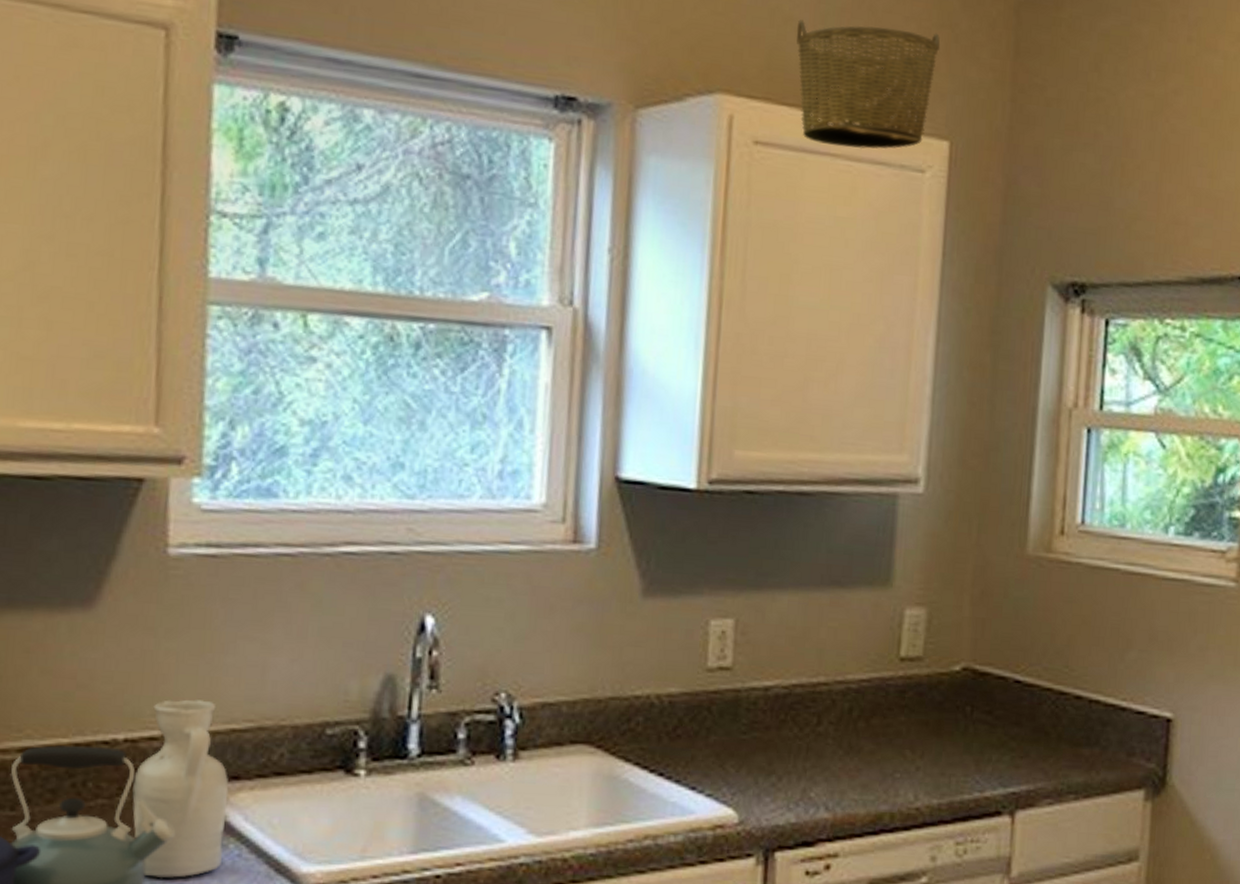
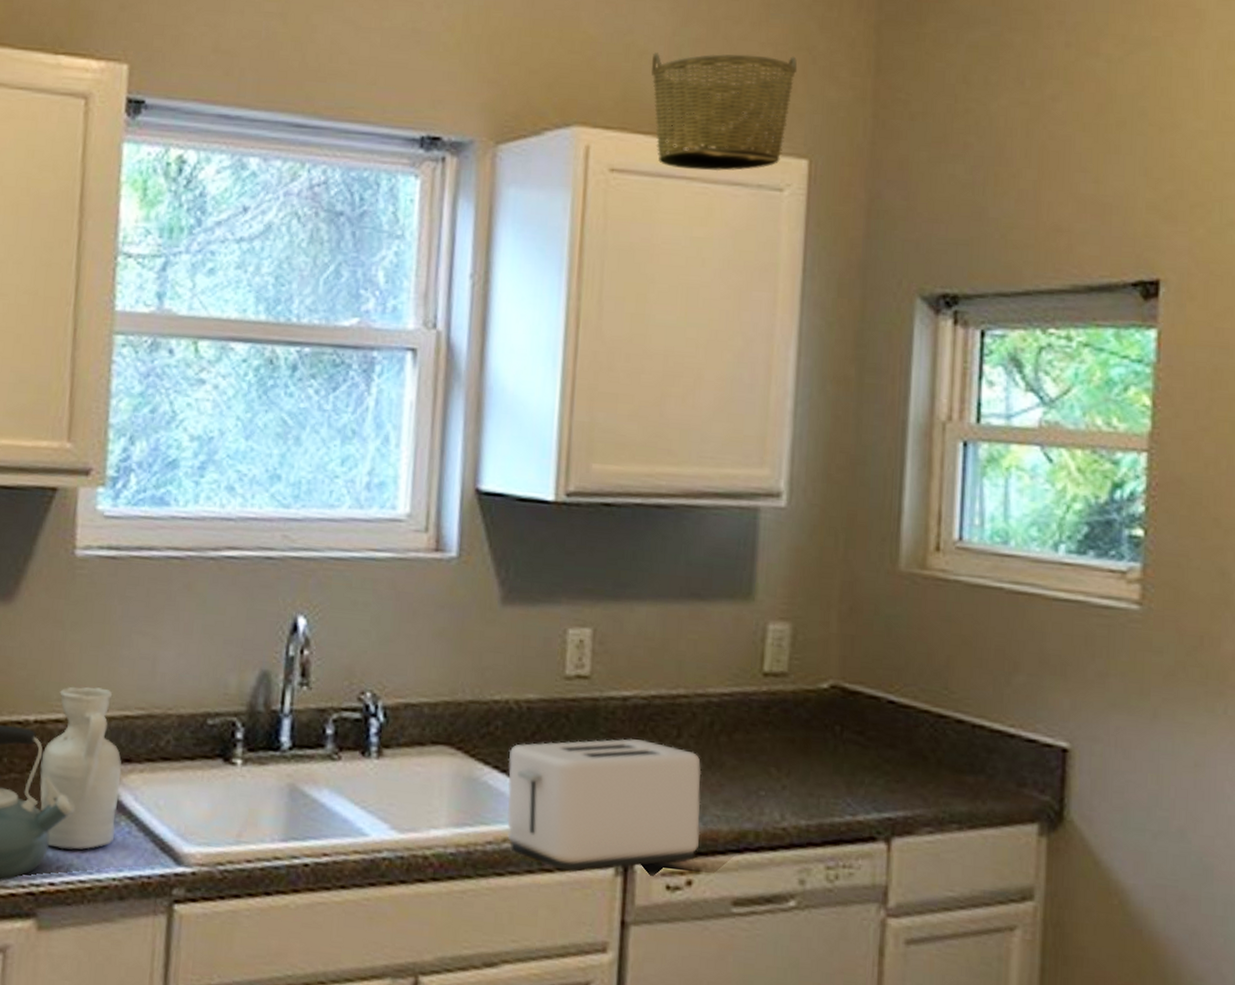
toaster: none [648,728,841,865] -> present [507,738,702,873]

